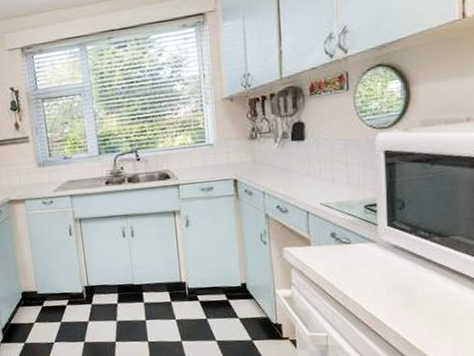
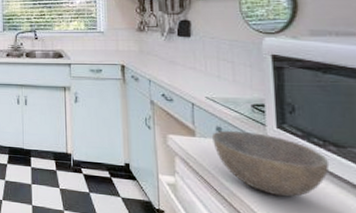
bowl: none [327,233,434,293] -> present [212,130,330,197]

